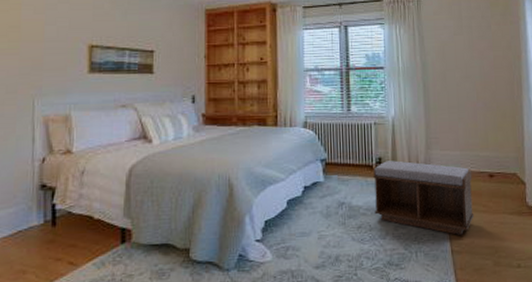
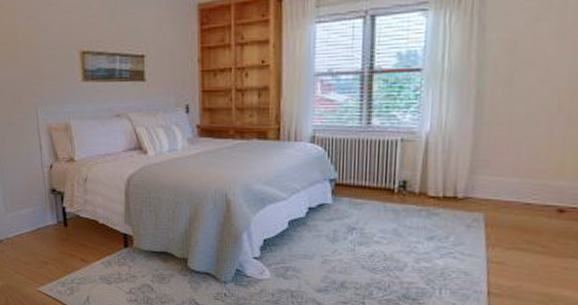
bench: present [373,160,474,236] -> none [392,185,533,278]

